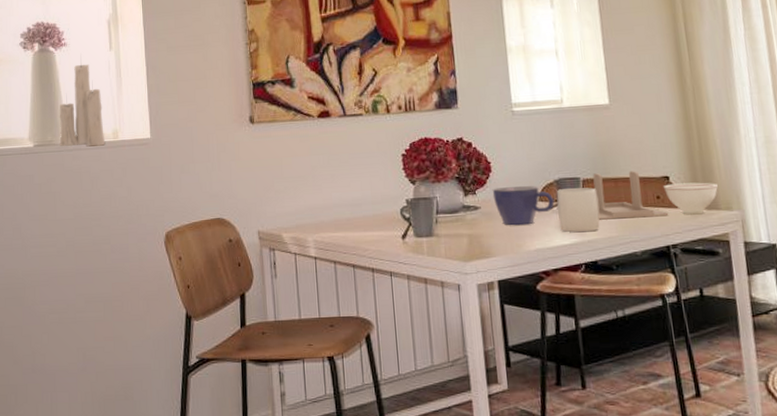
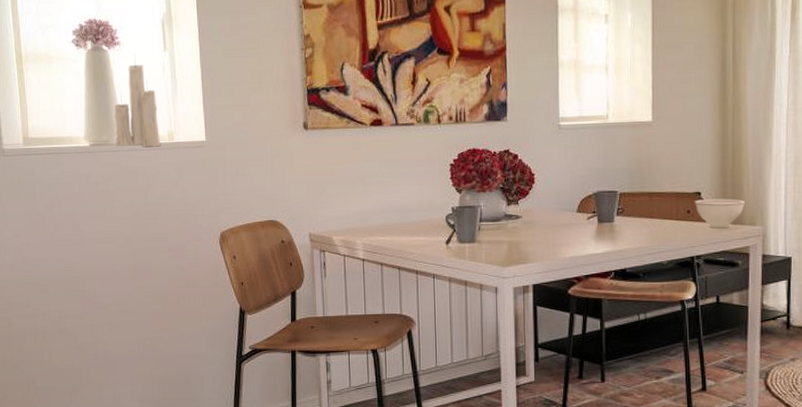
cup: present [492,185,555,226] -> none [534,197,592,235]
mug: present [556,187,600,233] -> none [594,201,633,242]
napkin holder: present [593,171,668,220] -> none [630,186,695,231]

